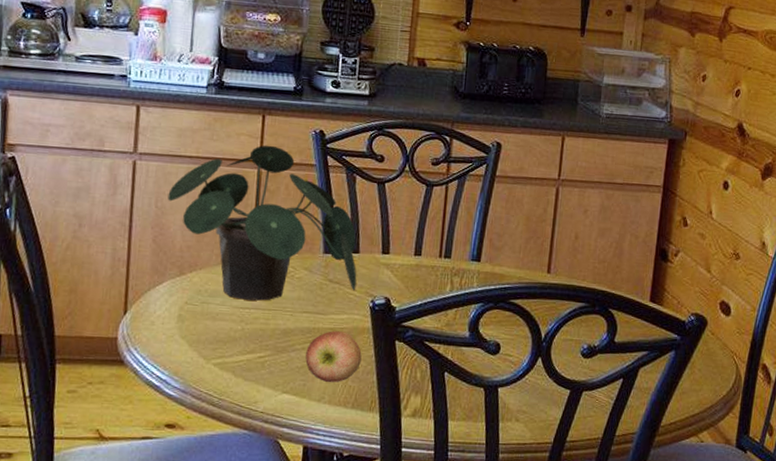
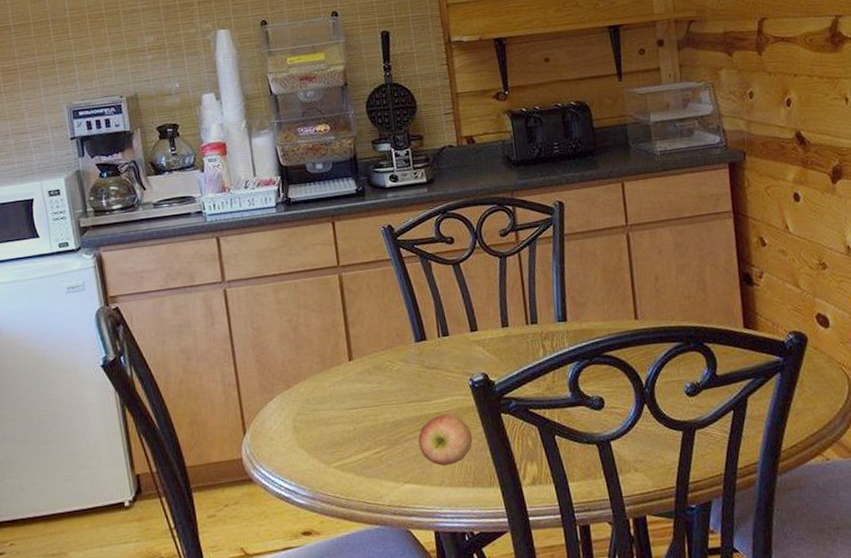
potted plant: present [167,145,357,301] -> none [261,249,453,401]

